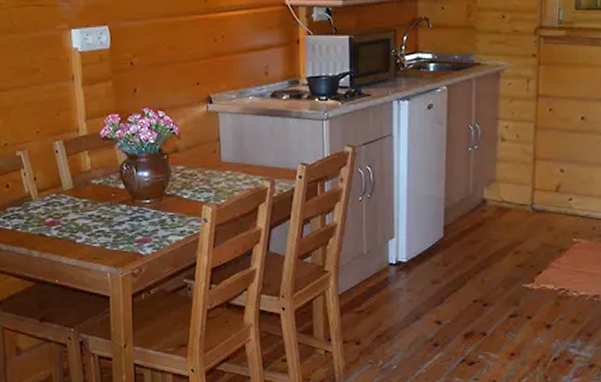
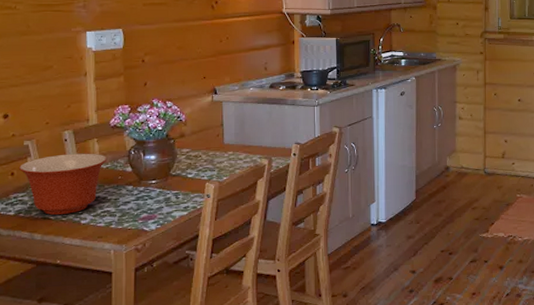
mixing bowl: none [14,166,100,232] -> present [19,153,108,215]

